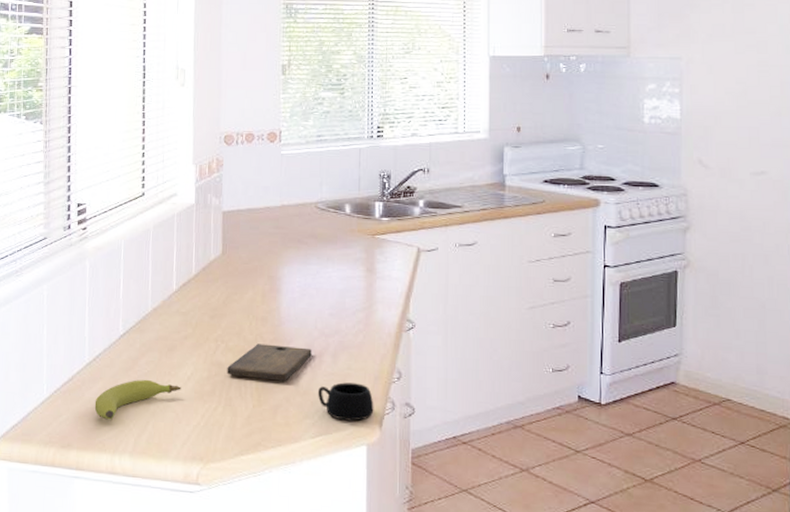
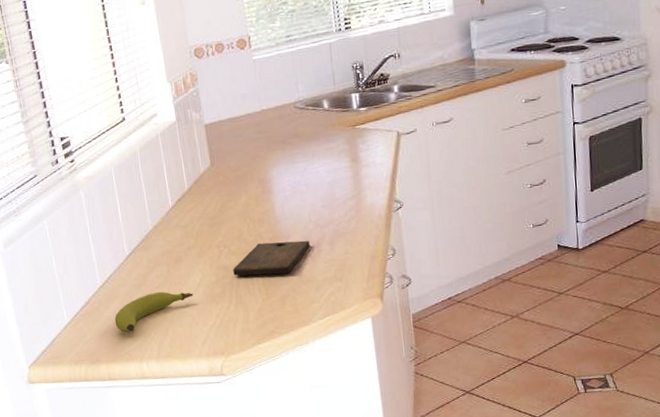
mug: present [318,382,374,422] -> none [320,264,374,300]

